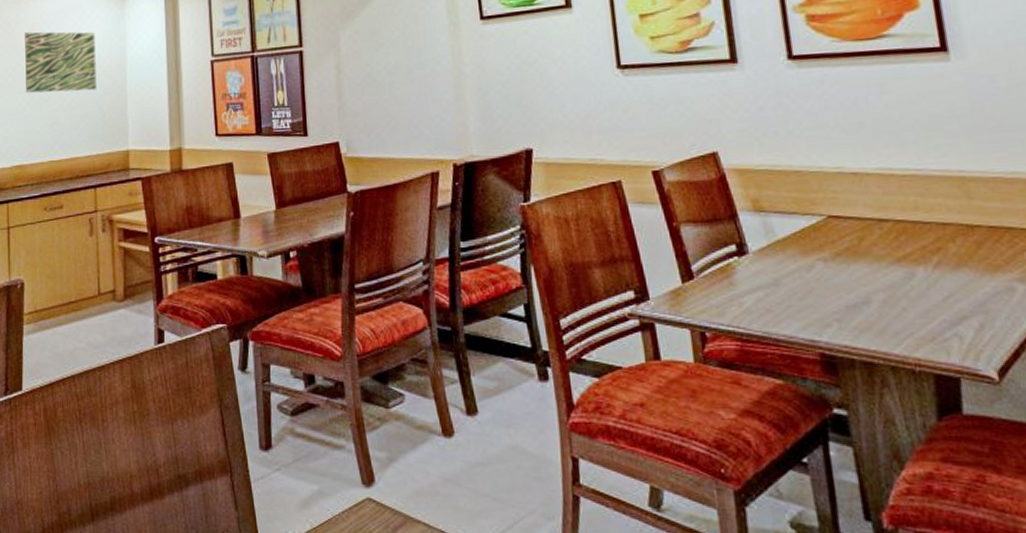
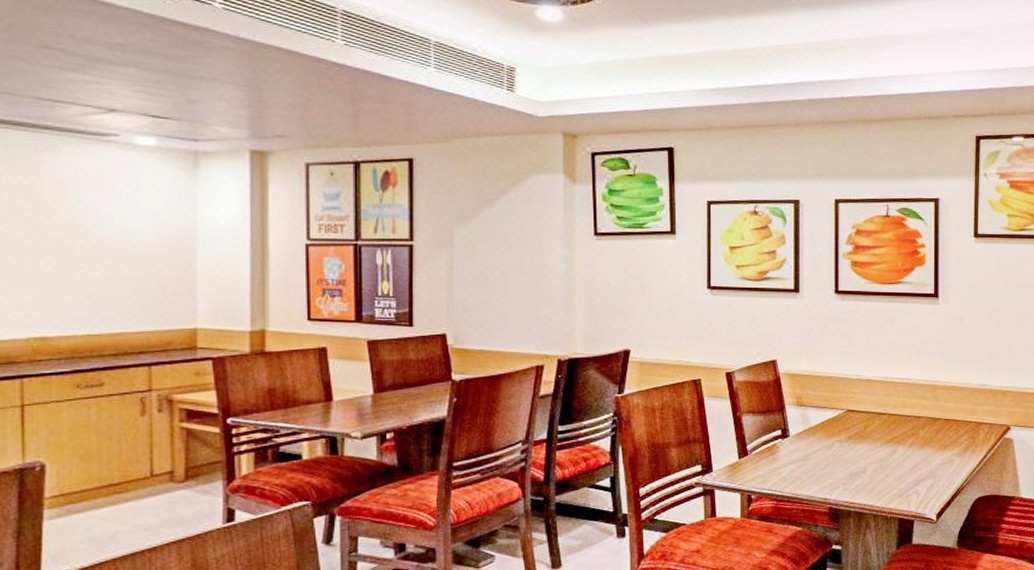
wall art: present [25,32,97,94] -> none [51,188,155,262]

